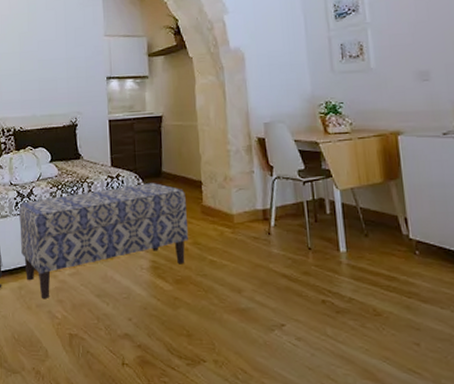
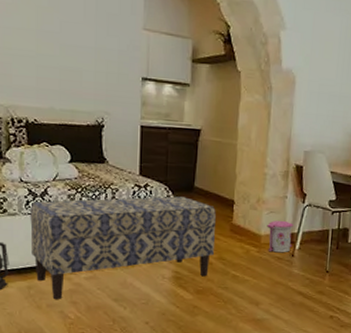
trash can: none [238,197,268,232] -> present [267,221,293,253]

